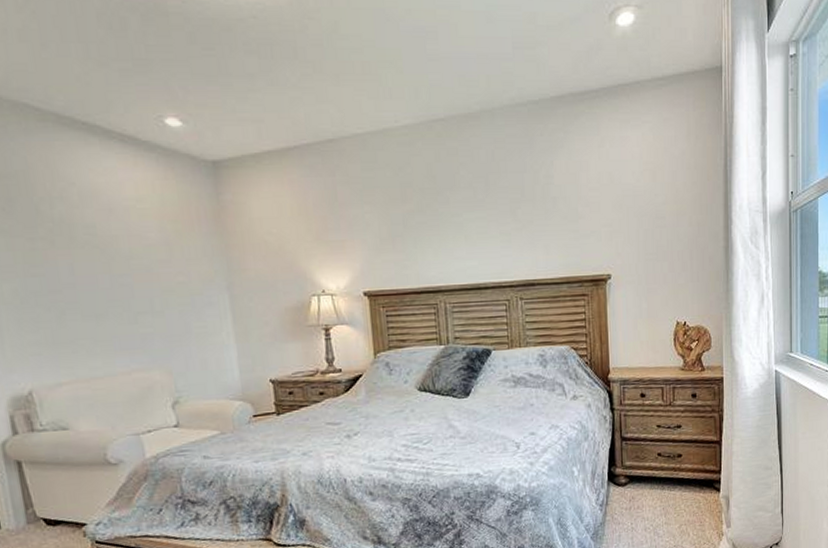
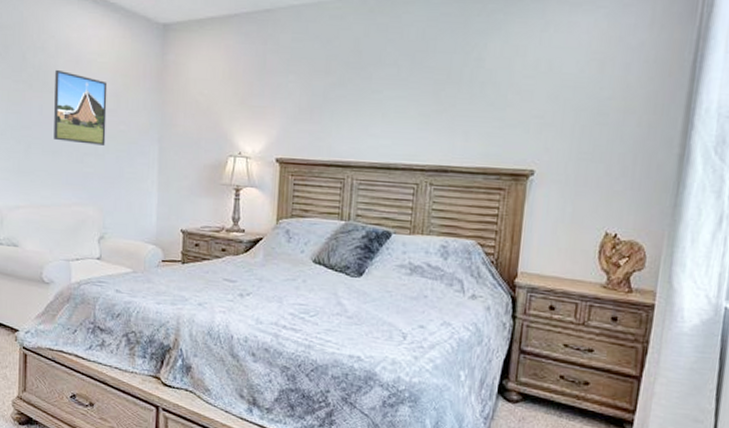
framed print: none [83,221,163,303] -> present [54,69,108,146]

